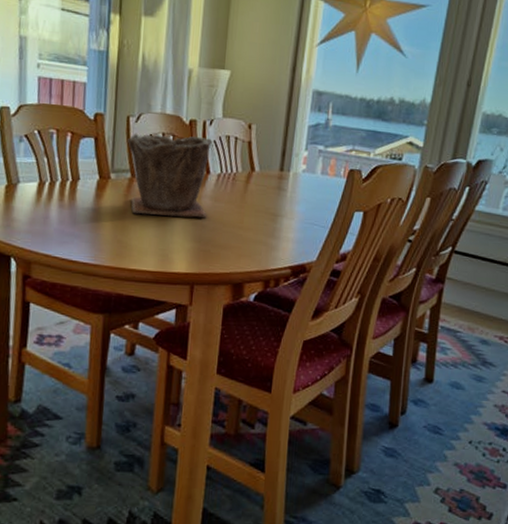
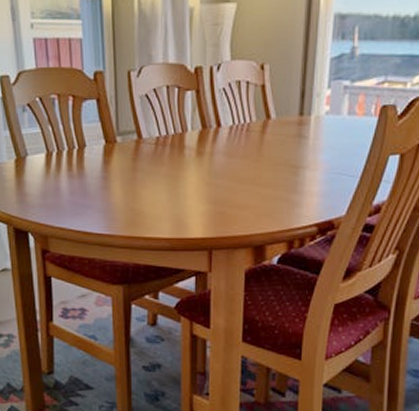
plant pot: present [127,133,212,218] -> none [131,85,221,179]

